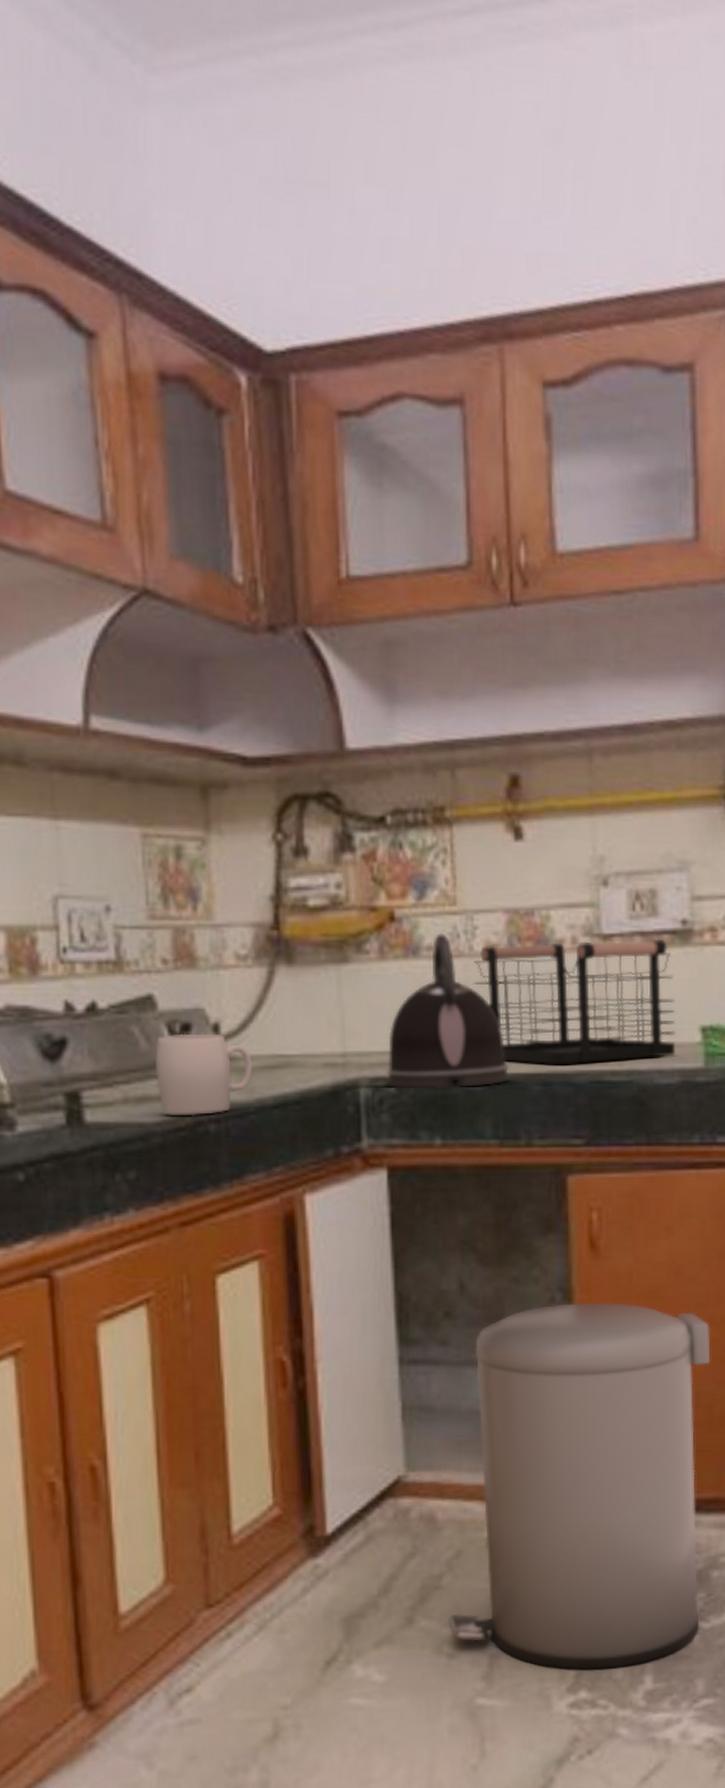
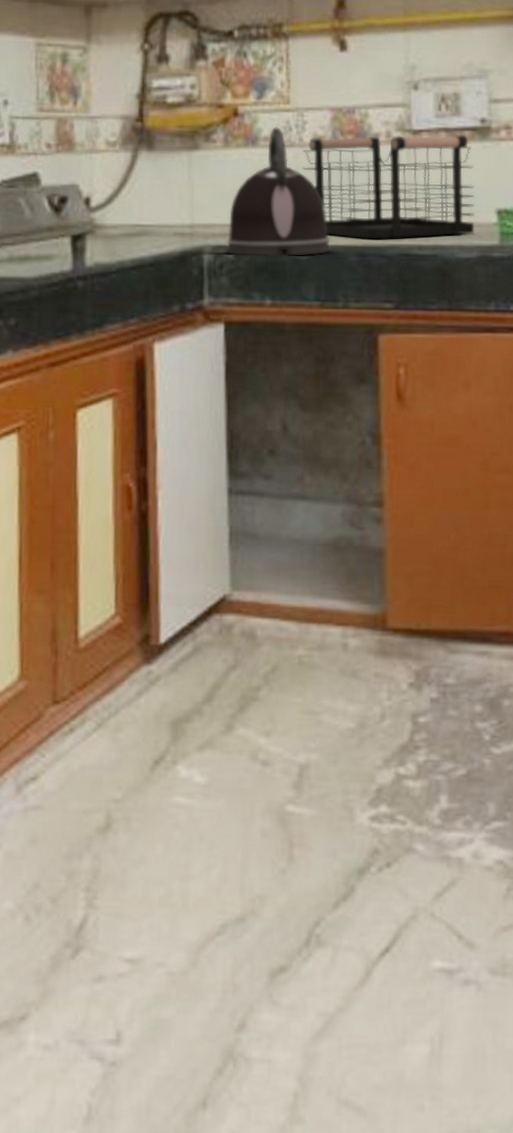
mug: present [155,1033,253,1116] -> none [35,205,116,274]
pedal bin: present [447,1302,711,1671] -> none [262,447,503,786]

